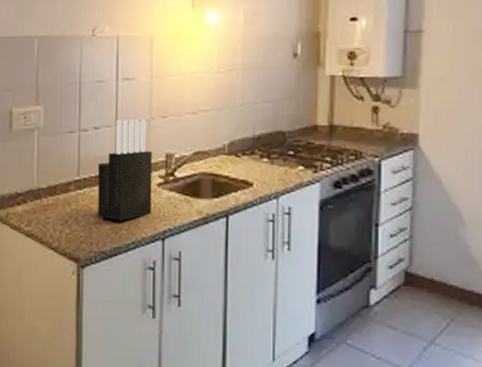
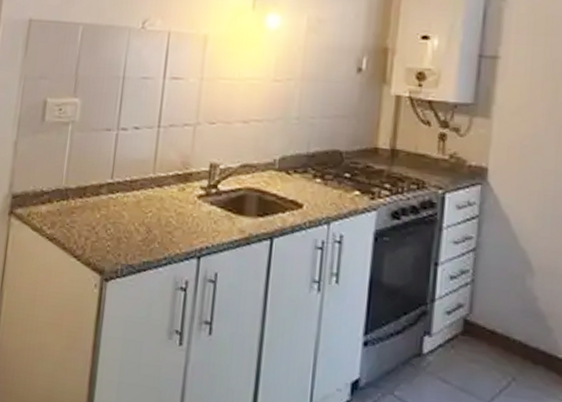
knife block: present [97,120,152,221] -> none [129,121,195,233]

